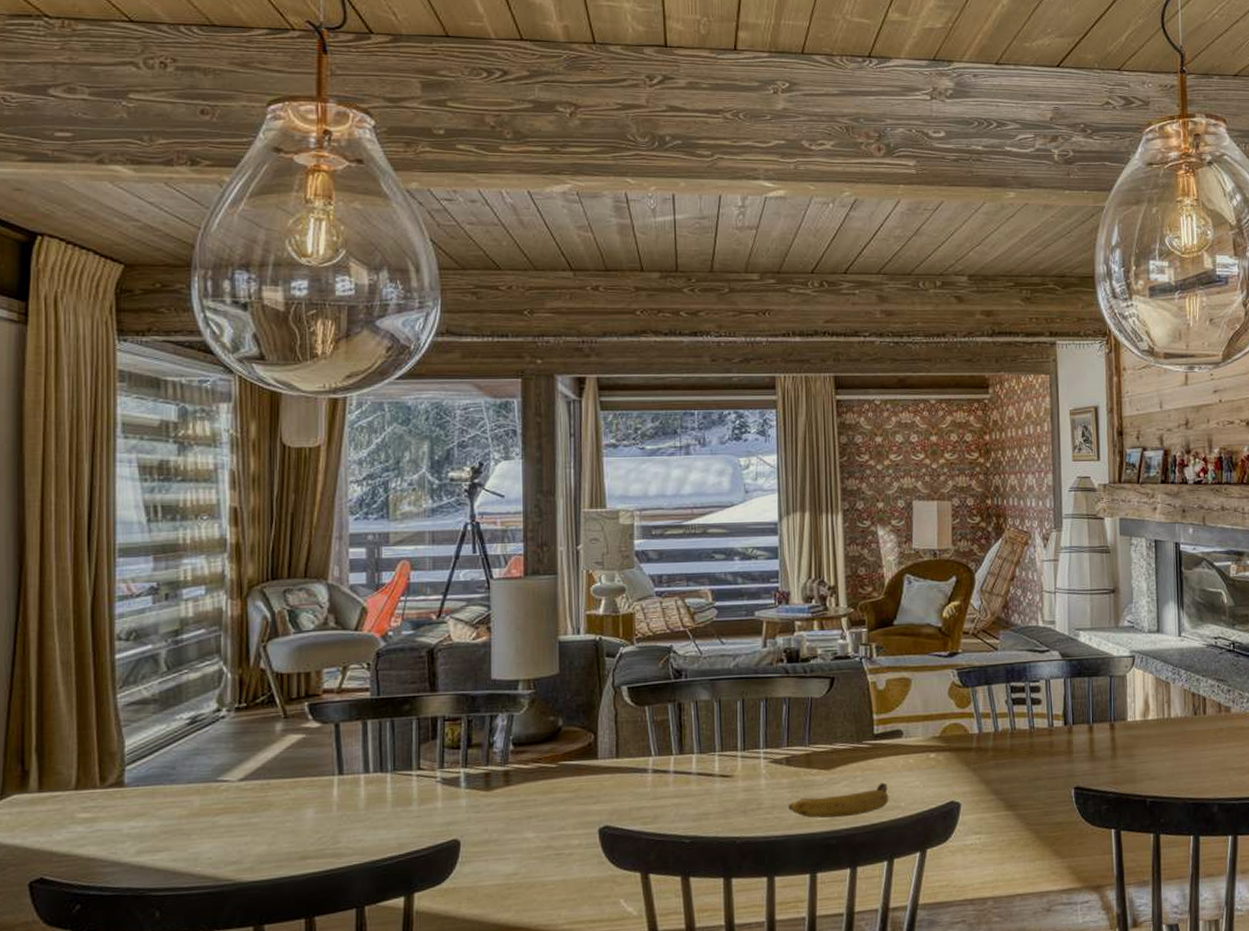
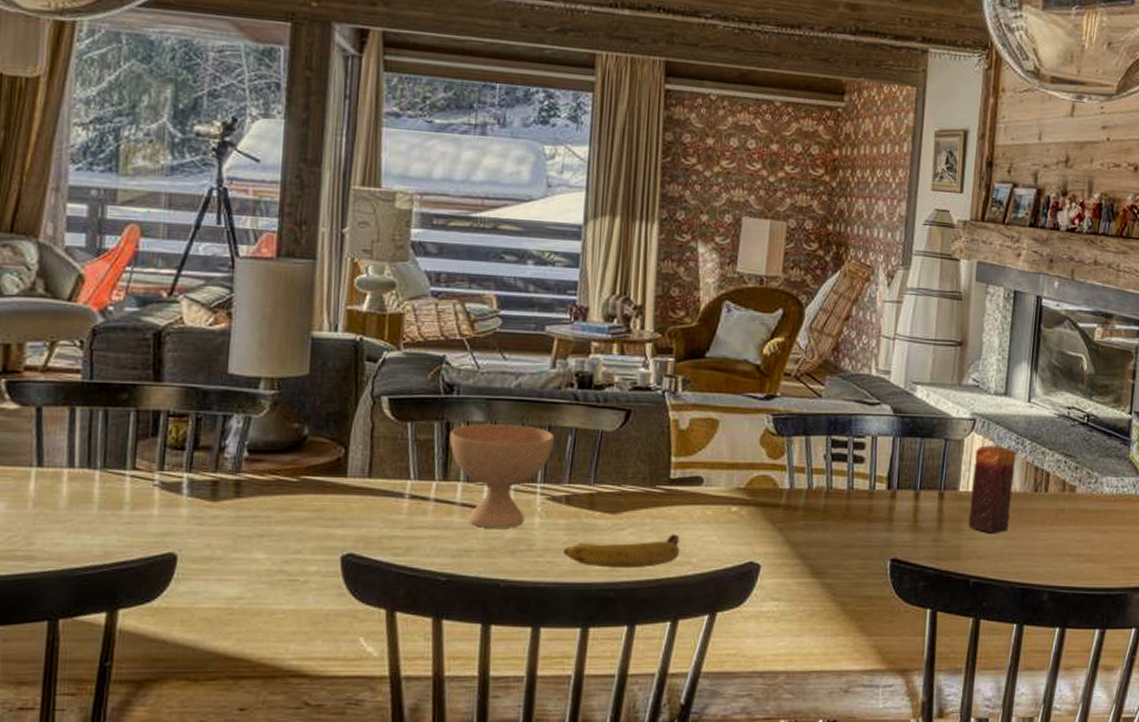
bowl: none [682,699,772,793] -> present [449,424,555,528]
candle: none [1137,677,1176,757] -> present [968,445,1017,534]

